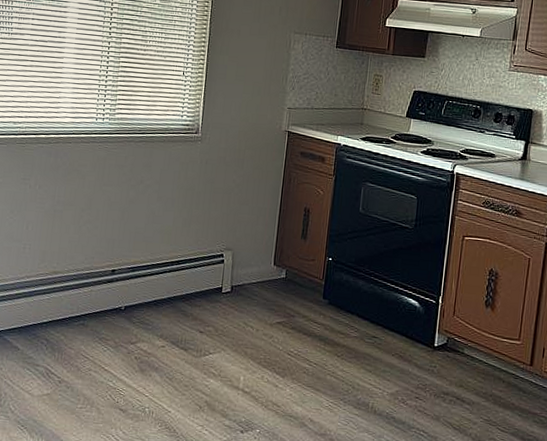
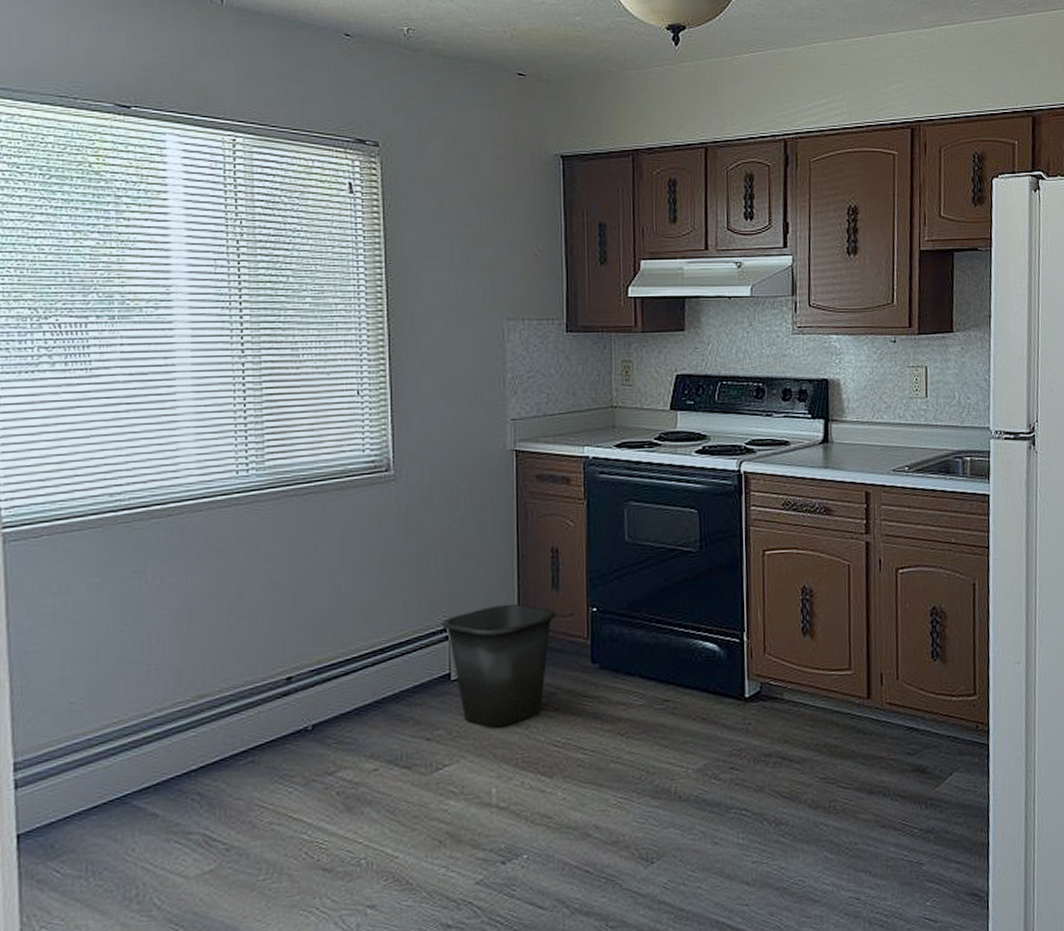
waste bin: none [220,243,302,333] -> present [442,603,557,727]

